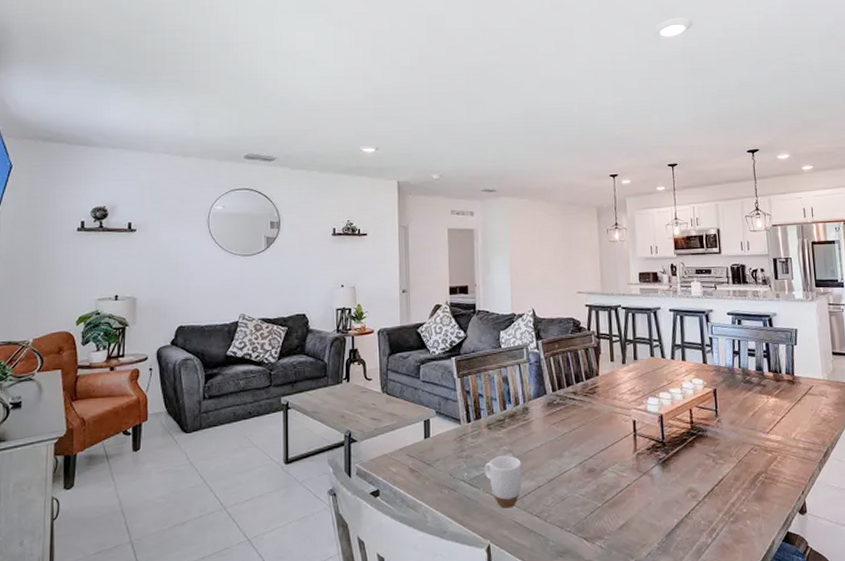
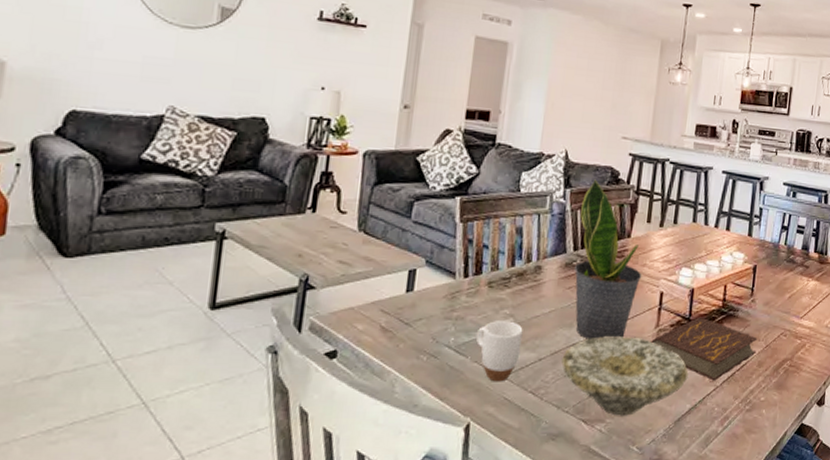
potted plant: none [553,330,615,467] -> present [574,179,642,339]
bowl: none [558,462,671,533] -> present [561,336,689,416]
book: none [632,440,731,495] -> present [651,318,758,380]

